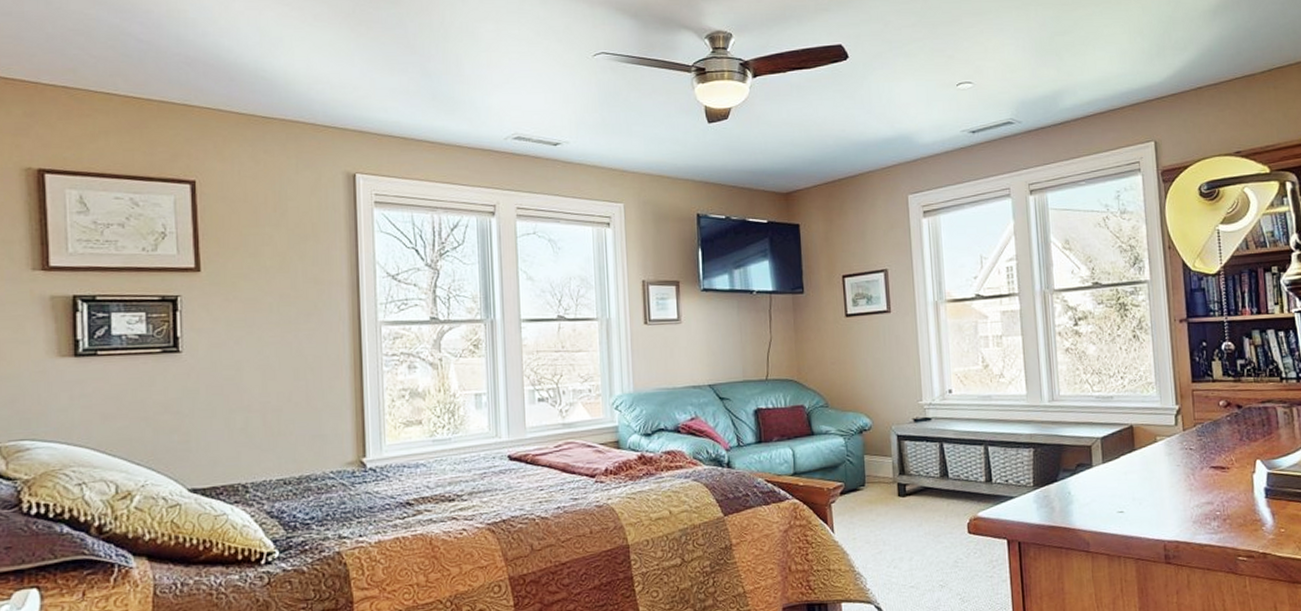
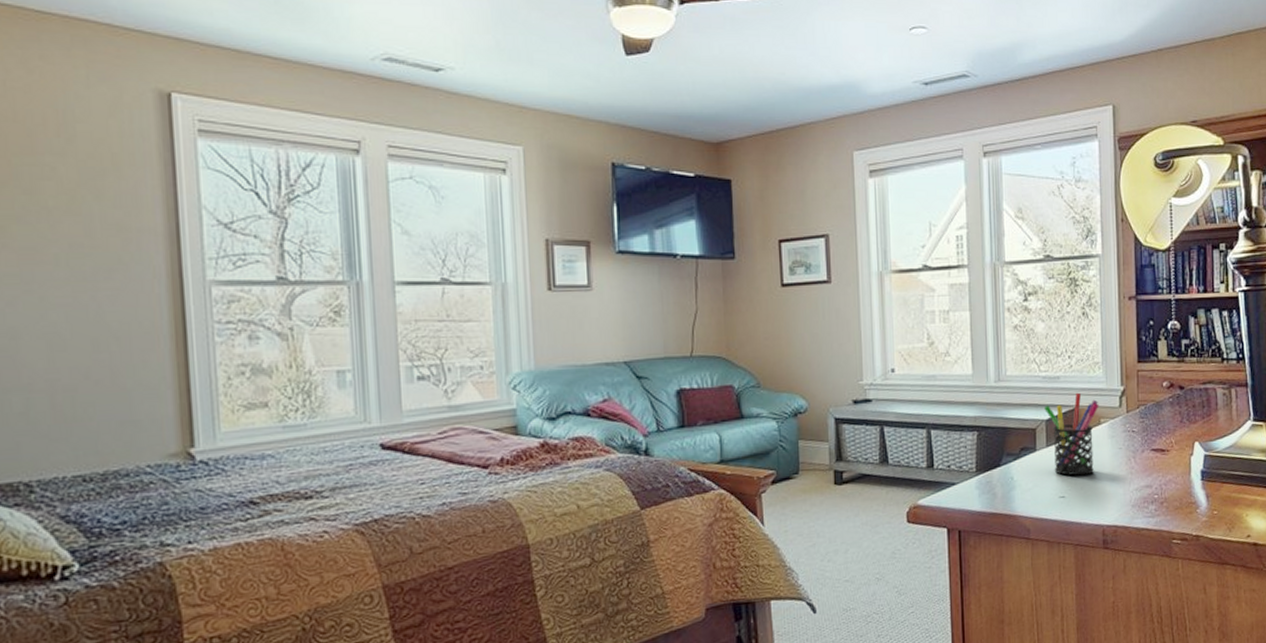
pen holder: none [1099,411,1155,492] -> present [1044,392,1099,476]

